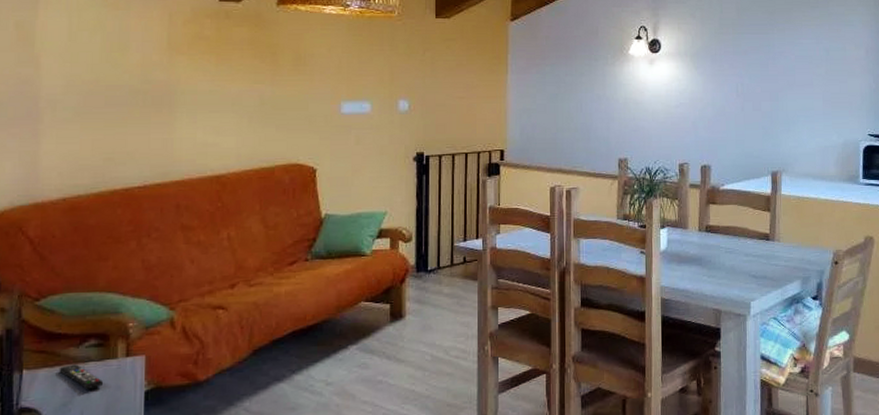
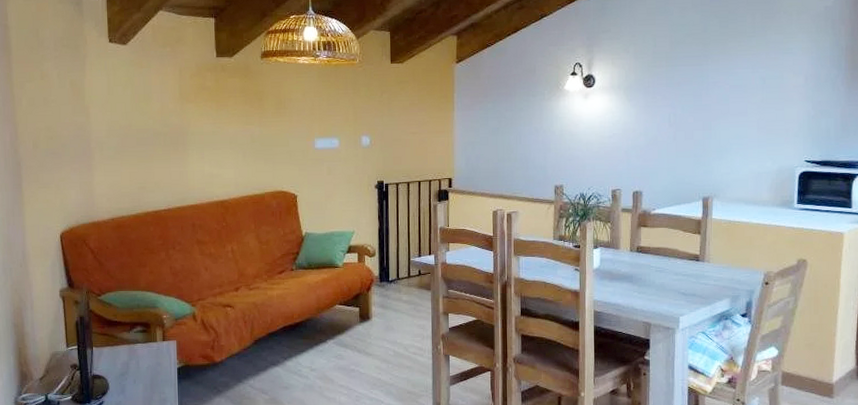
remote control: present [59,364,103,390] -> none [117,345,148,365]

